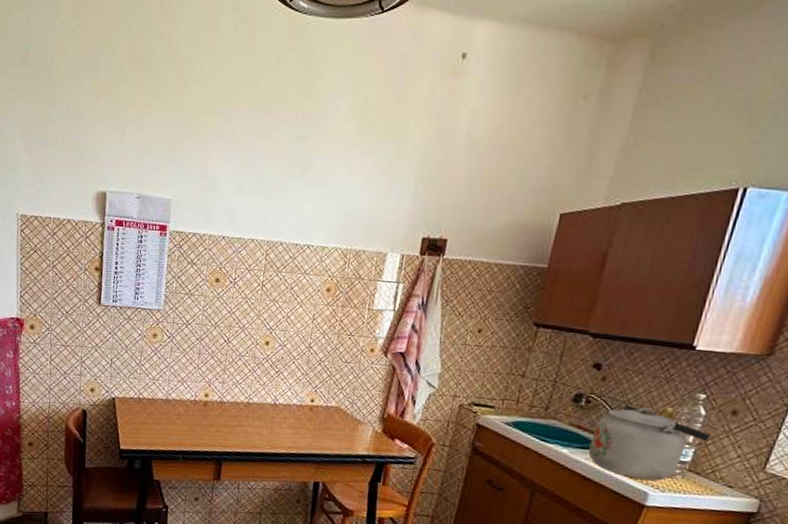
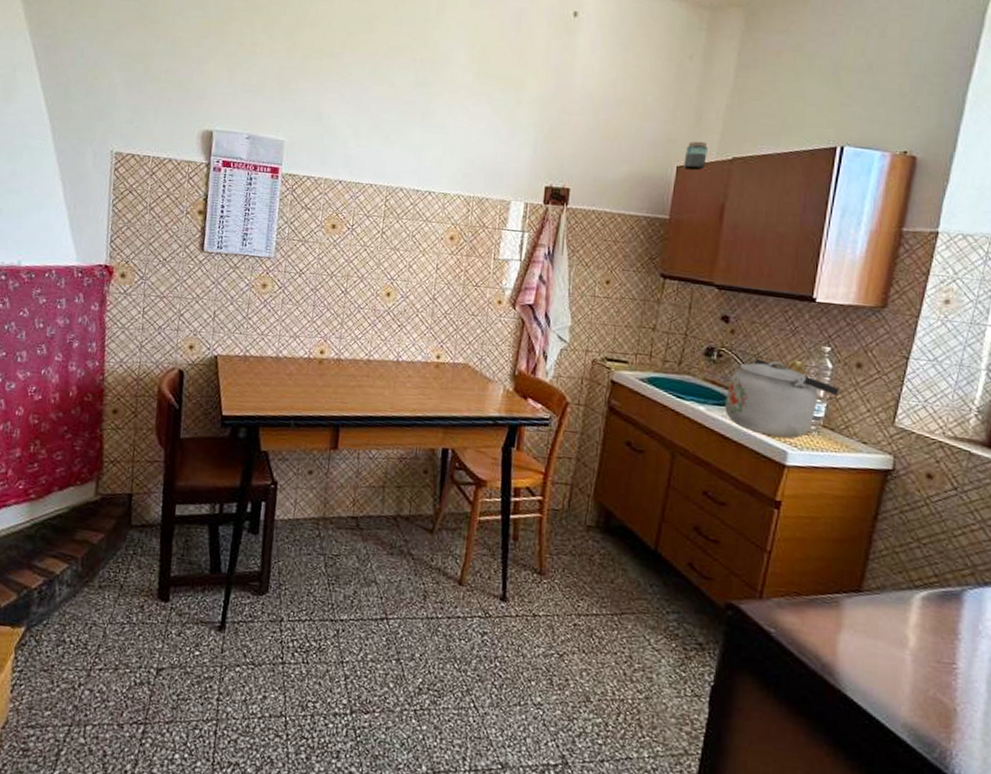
peanut butter: none [567,187,595,218] -> present [683,141,708,171]

